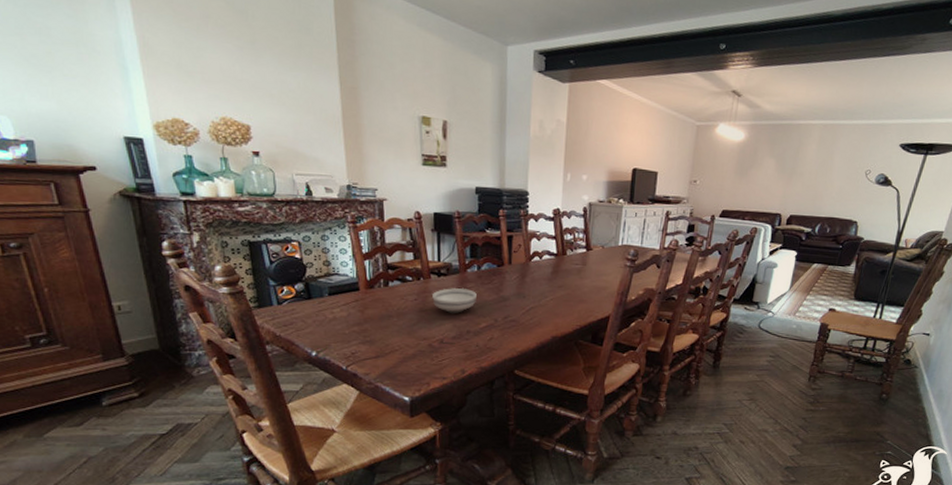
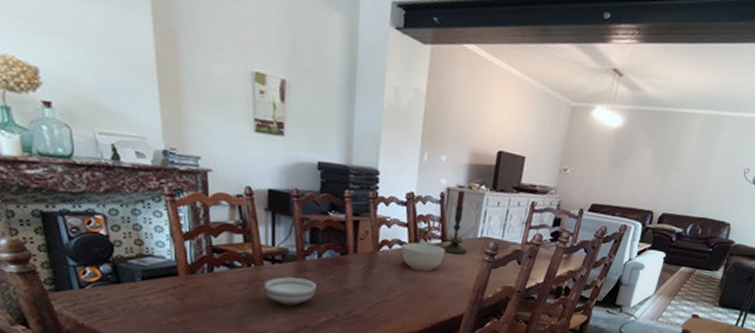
bowl: none [550,252,591,279] -> present [401,242,446,273]
candle: none [587,204,610,263] -> present [442,189,467,256]

